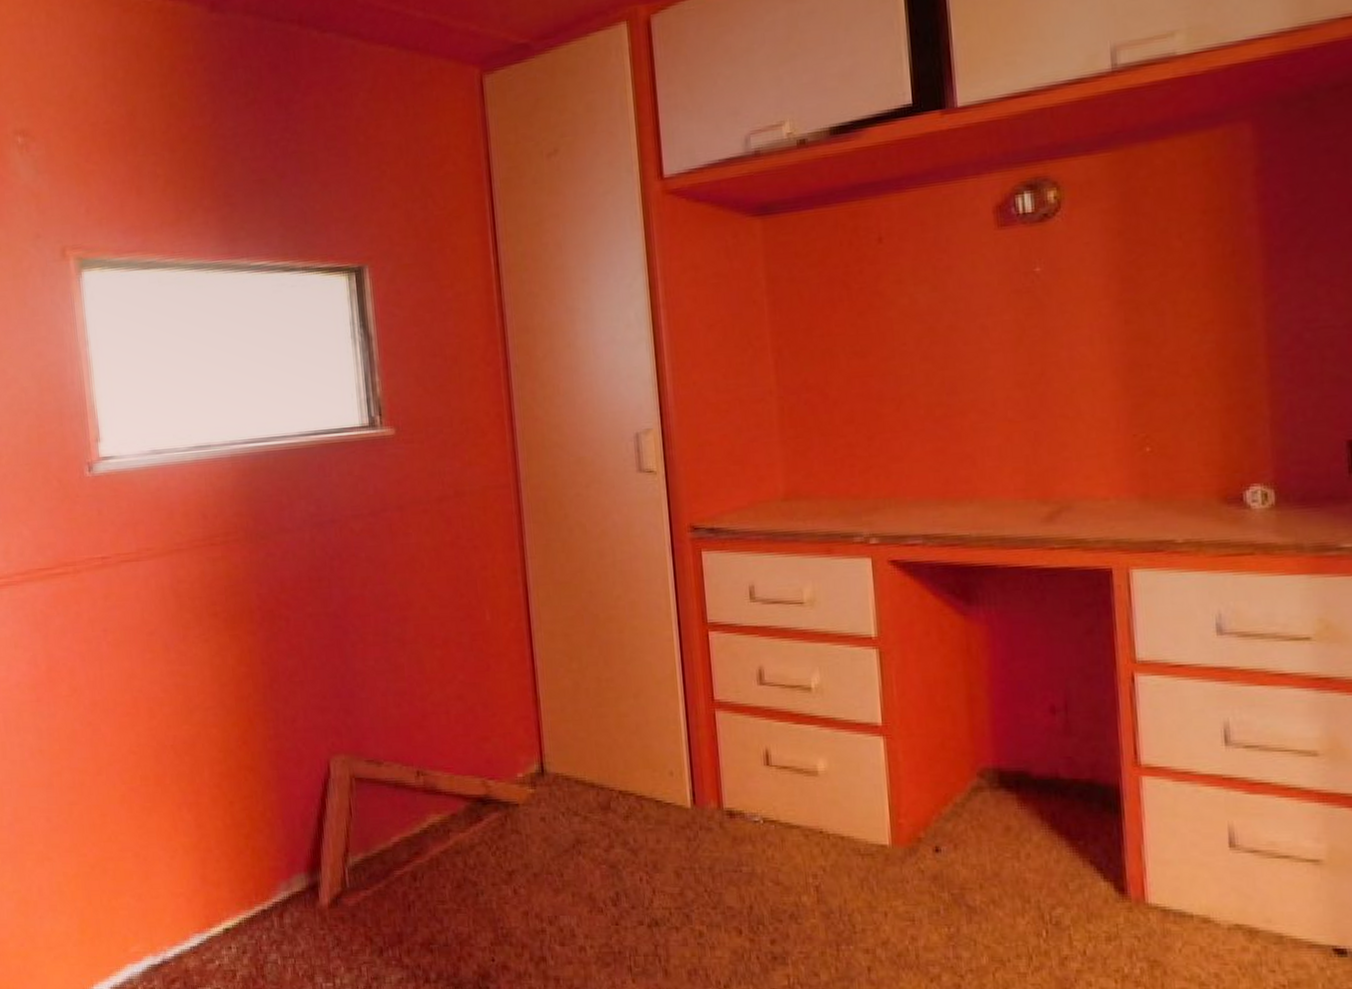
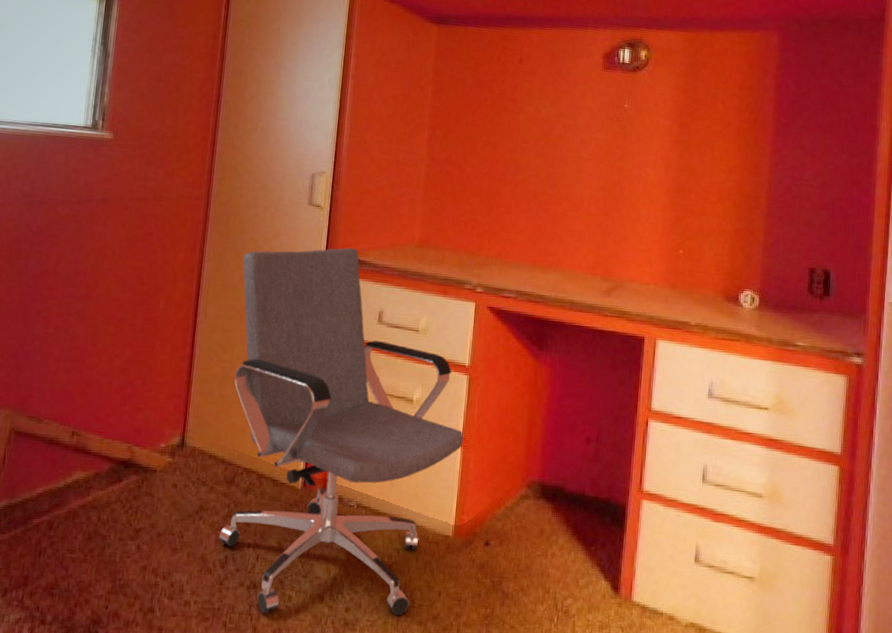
office chair: none [571,515,885,954] -> present [219,248,464,616]

